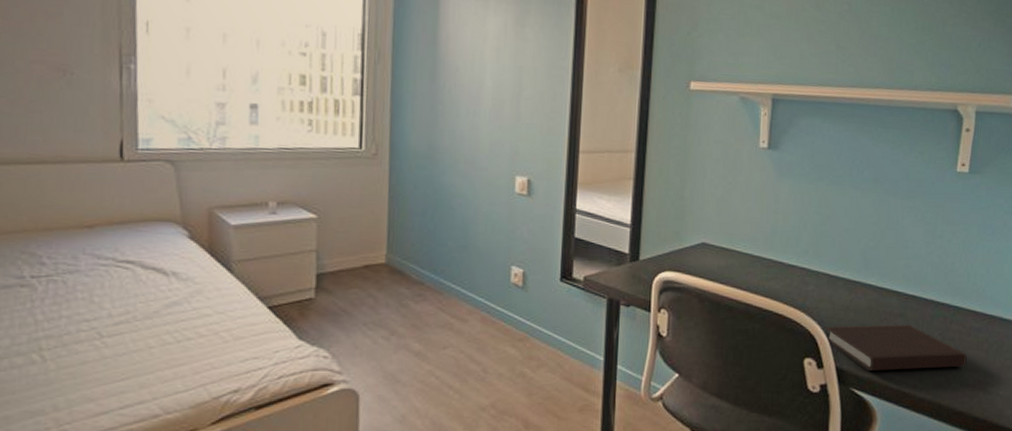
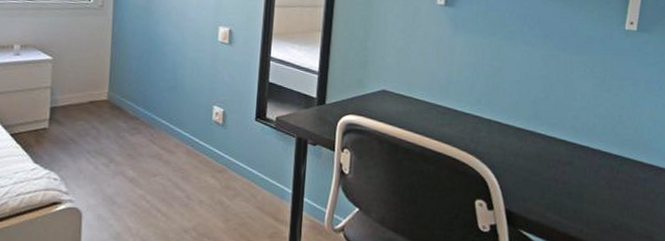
notebook: present [824,324,967,370] -> none [495,170,633,215]

